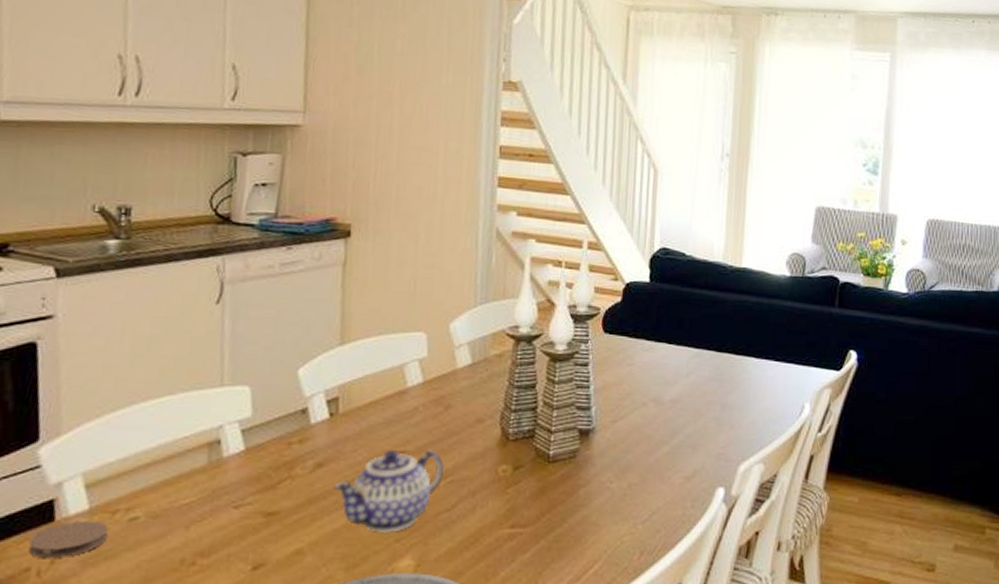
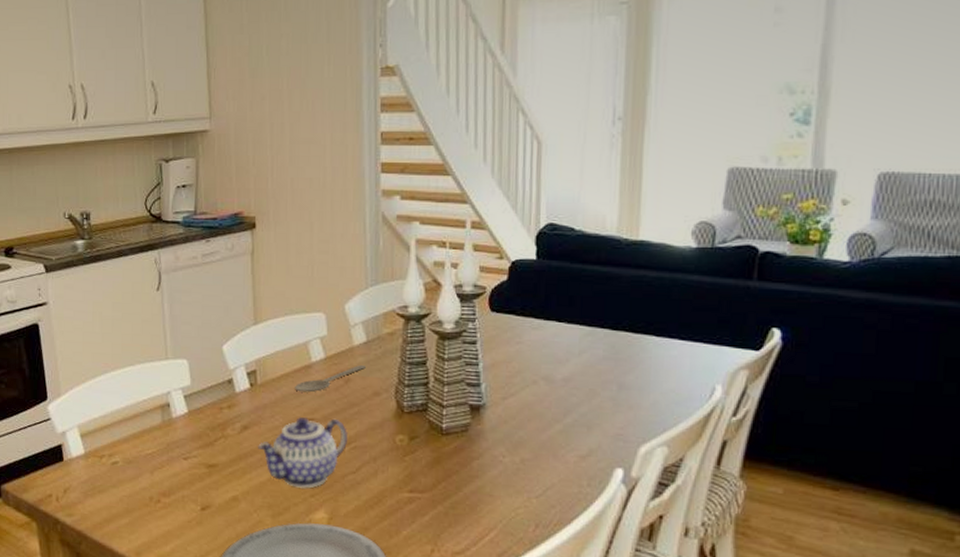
coaster: present [28,521,108,559] -> none [49,461,99,489]
wooden spoon: none [385,390,469,422] -> present [295,365,366,393]

